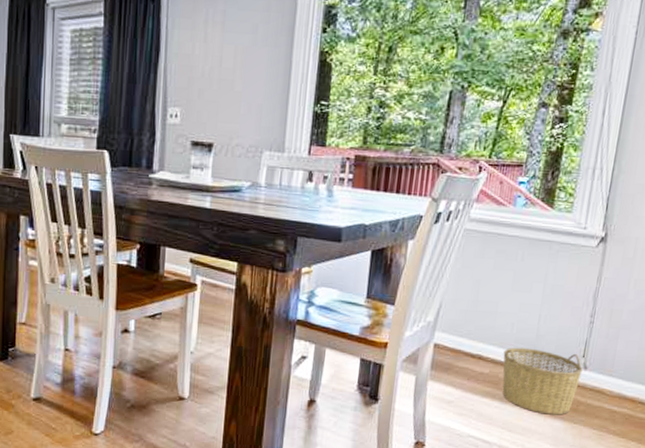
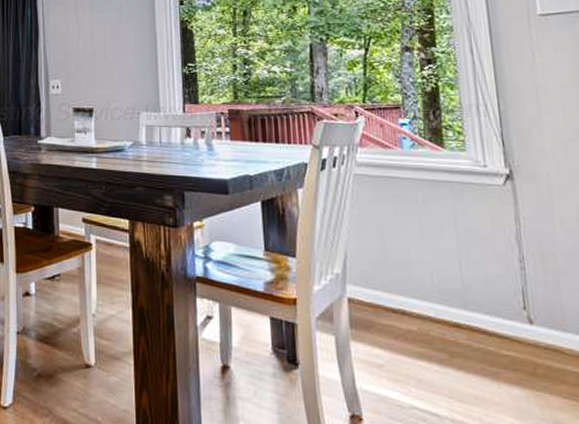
basket: present [502,347,584,415] -> none [428,299,530,381]

